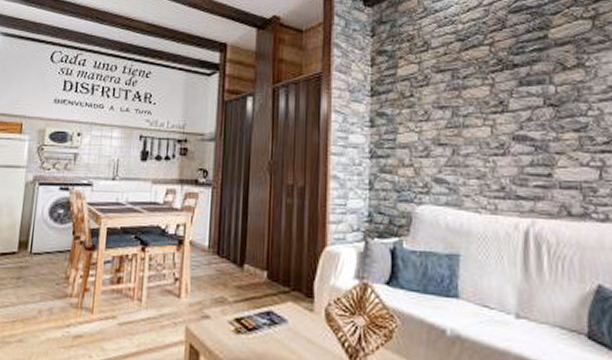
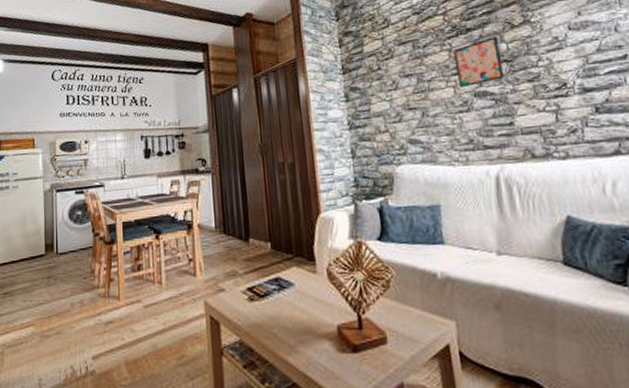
wall art: none [496,77,548,128] -> present [453,36,504,87]

